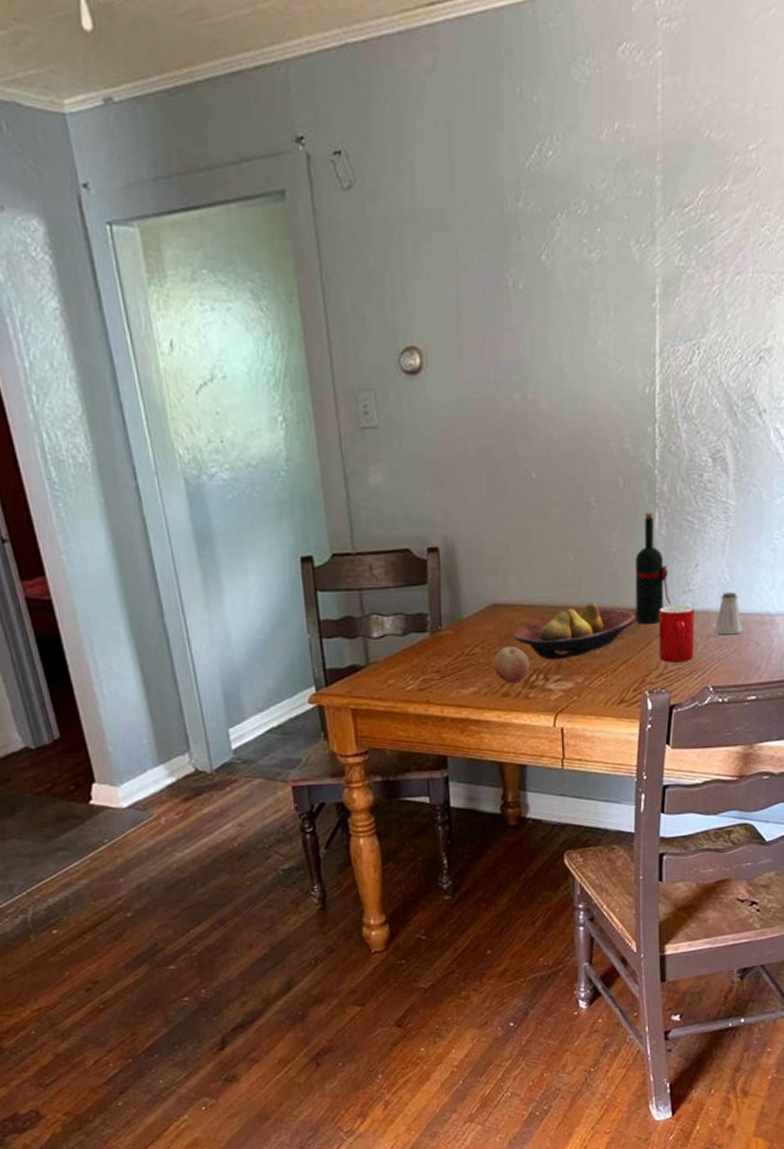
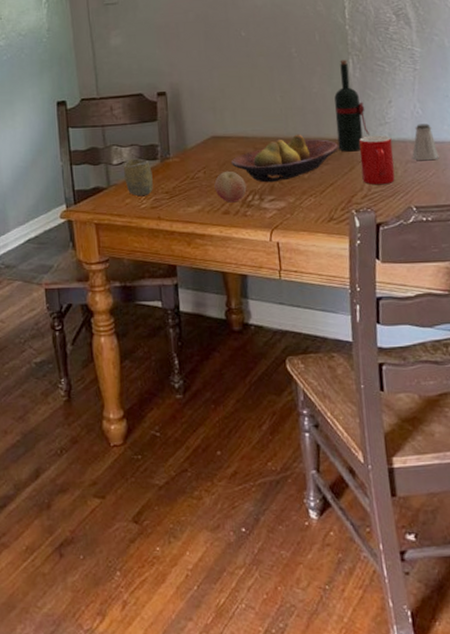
cup: none [386,630,421,677] -> present [124,158,153,197]

